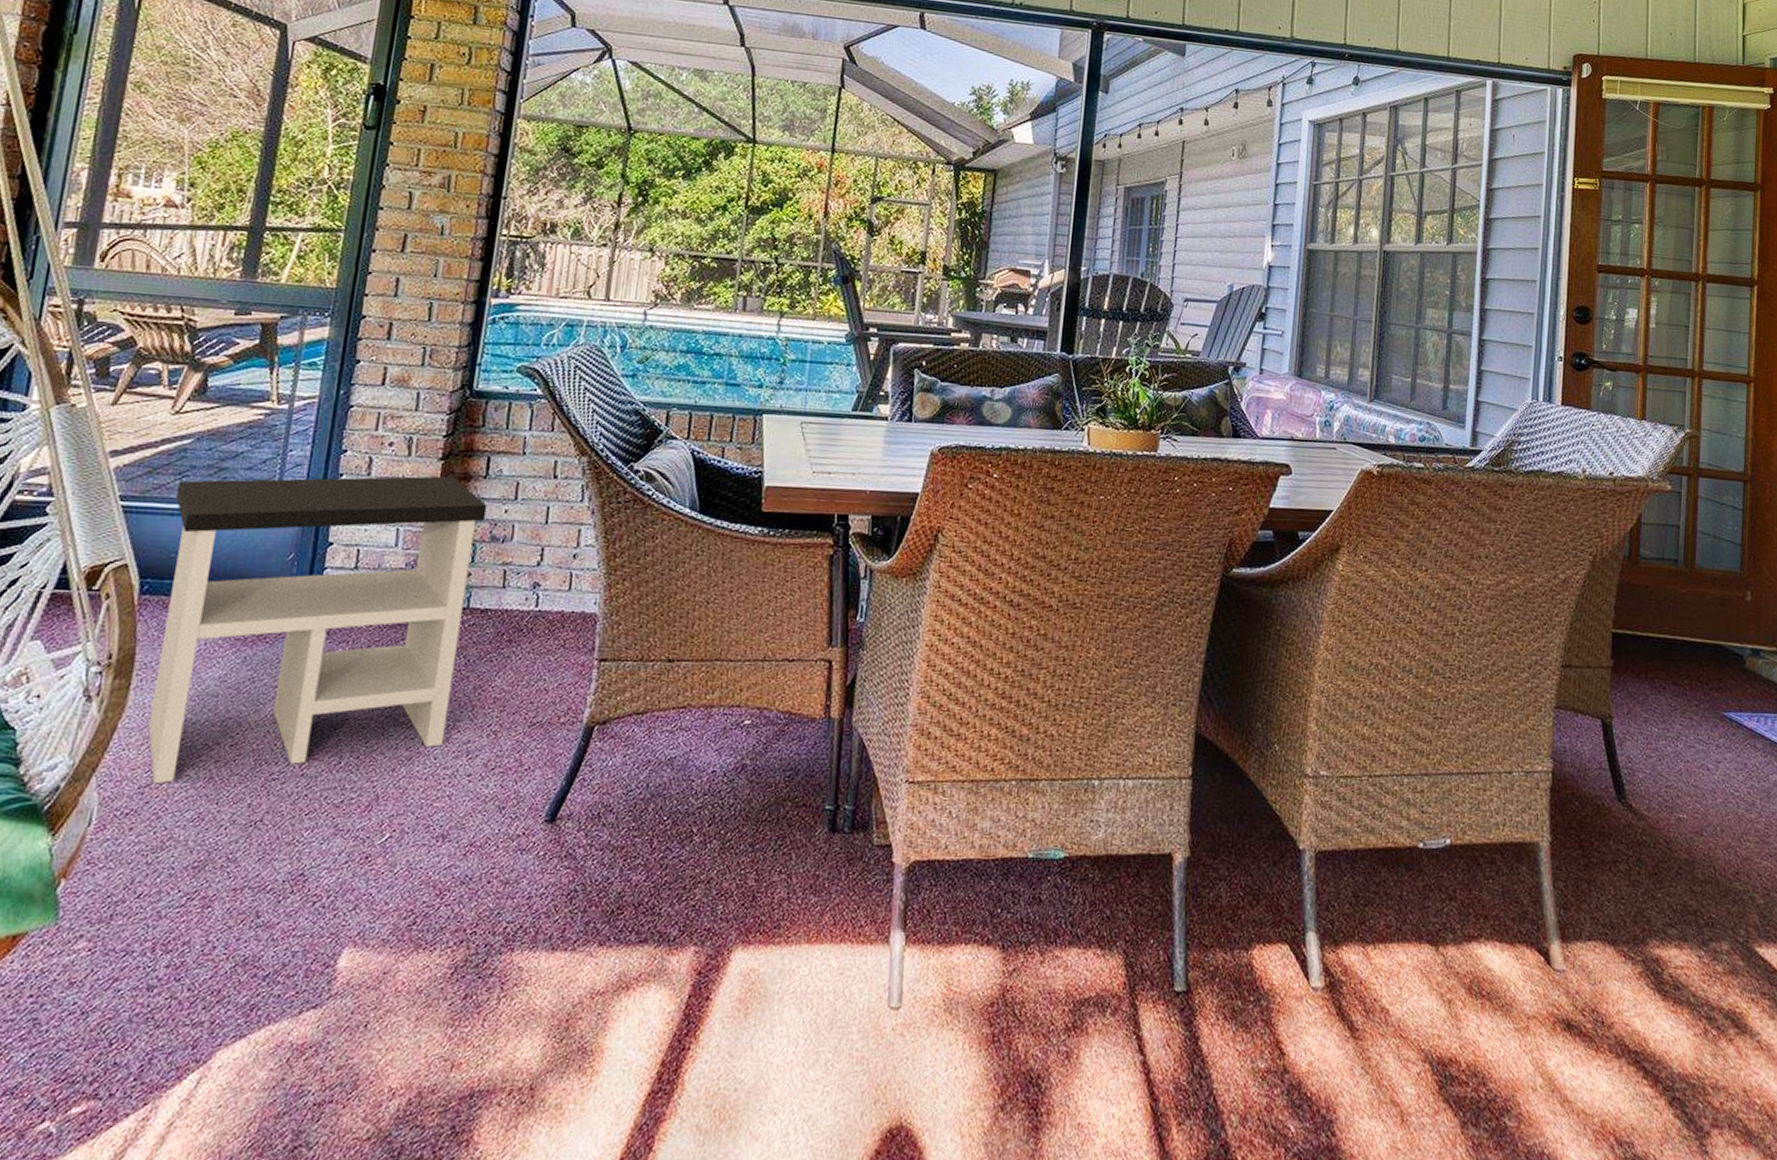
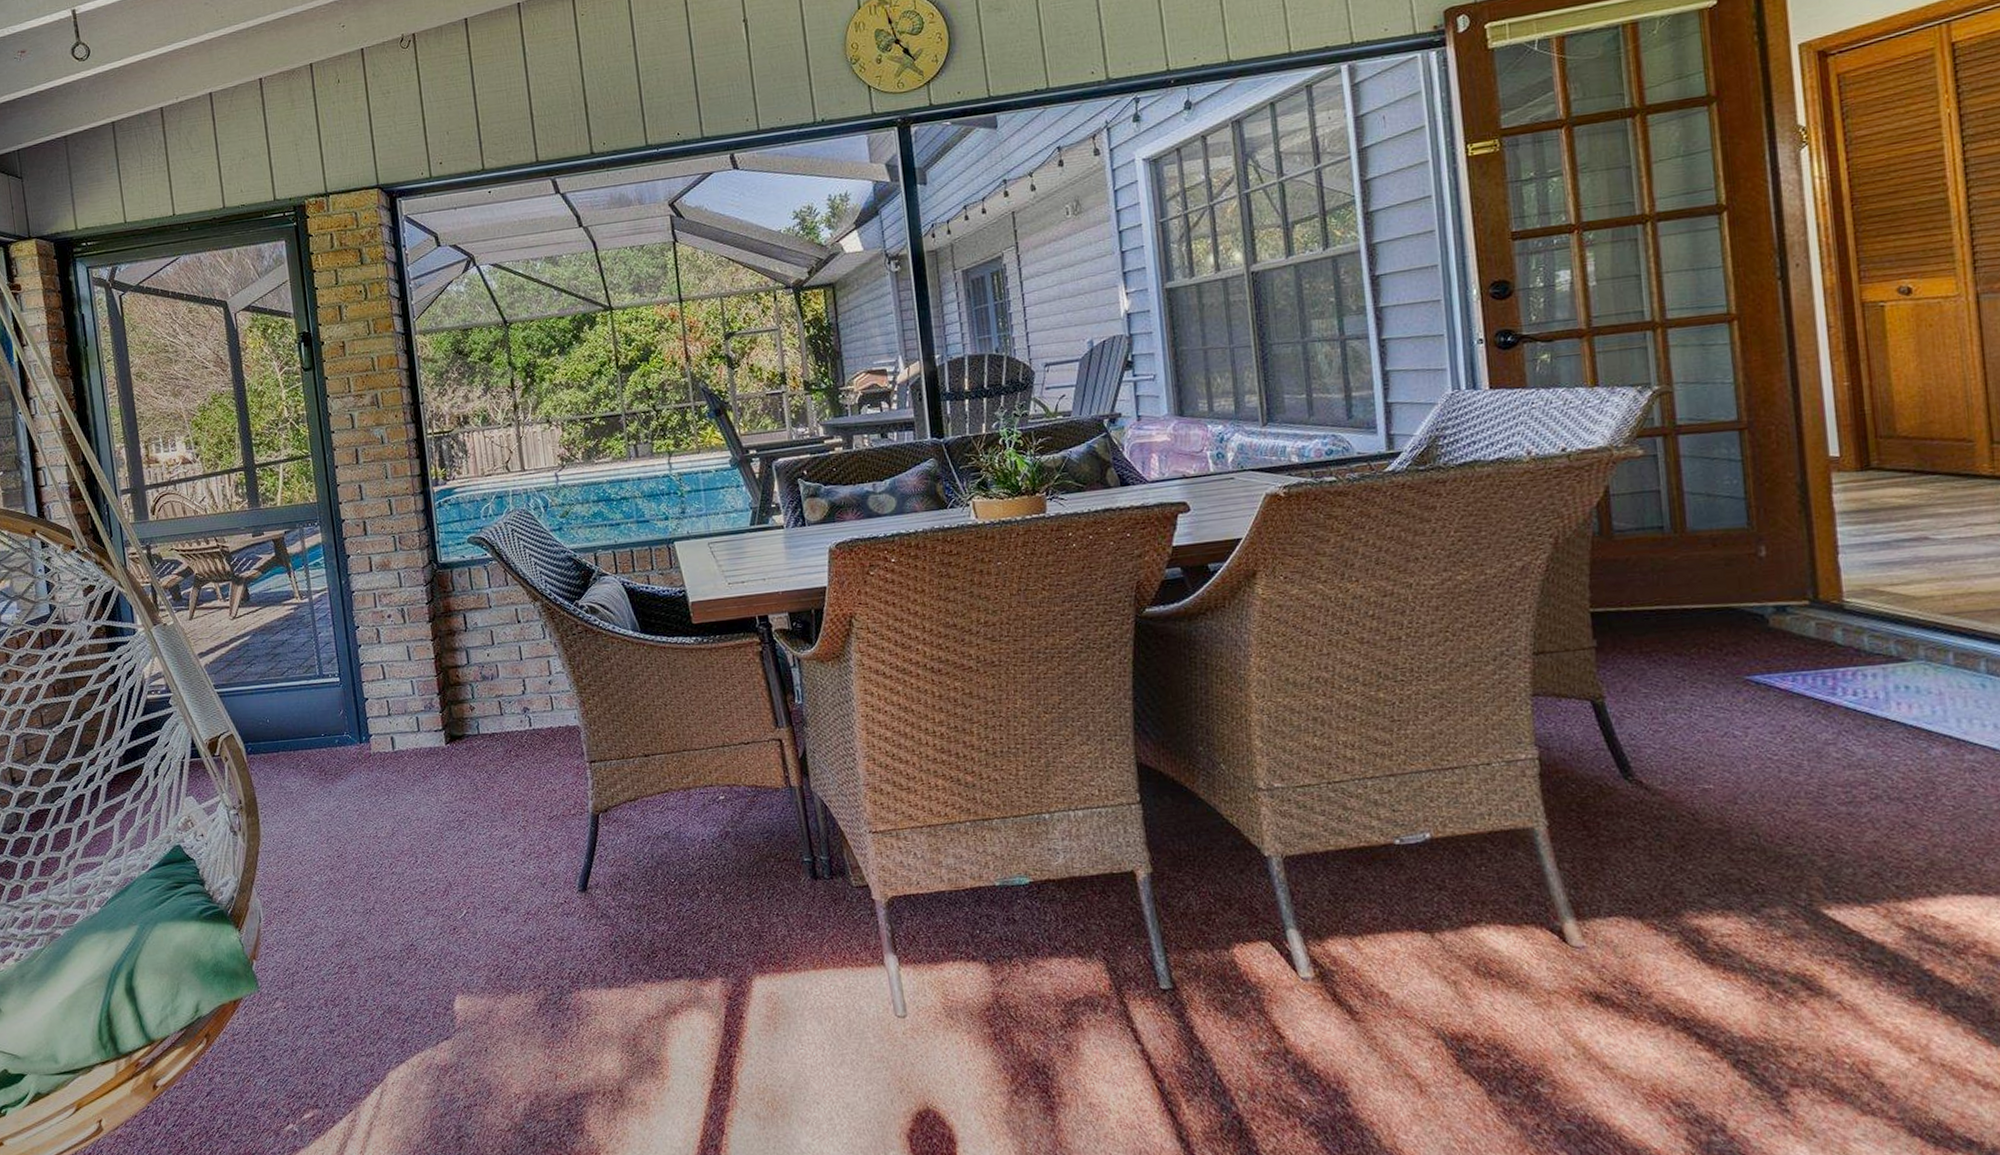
side table: present [147,476,488,785] -> none [249,634,488,889]

